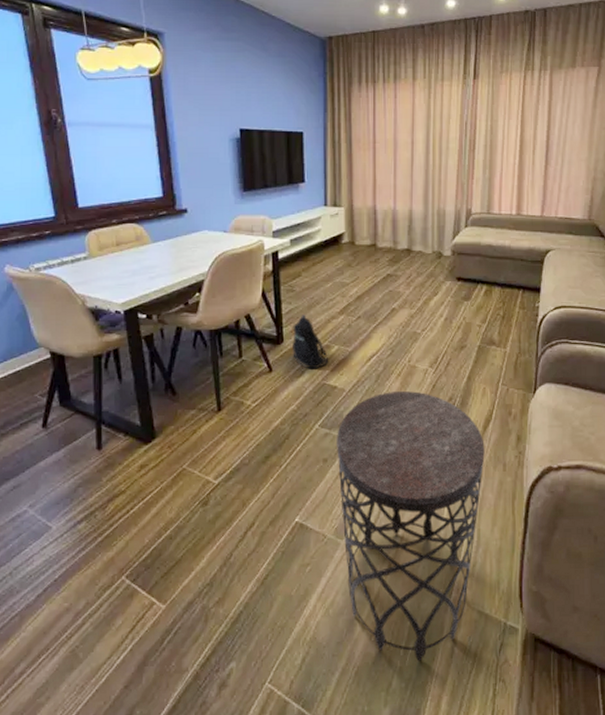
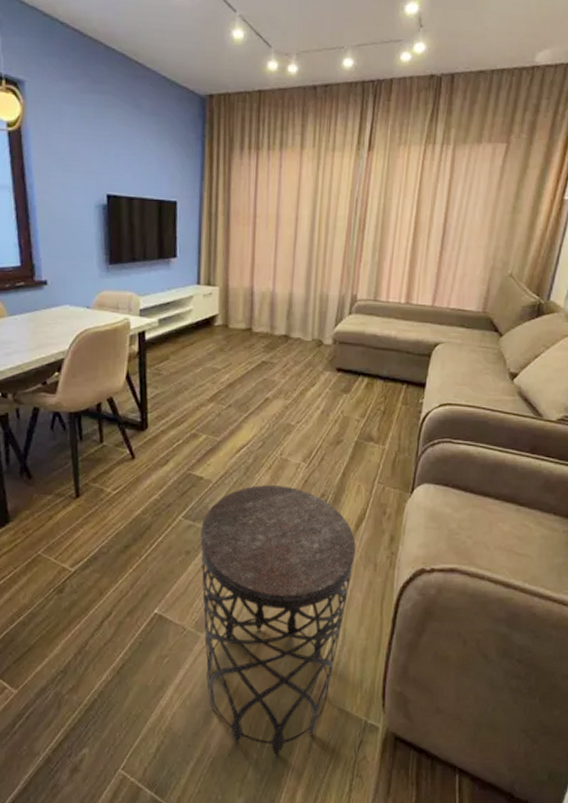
backpack: present [293,314,329,369] -> none [157,400,196,458]

